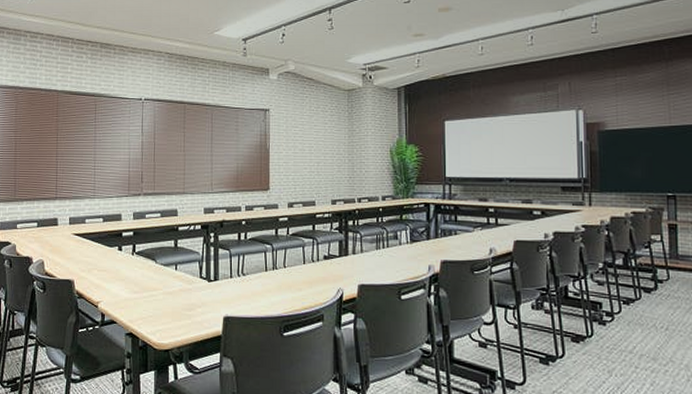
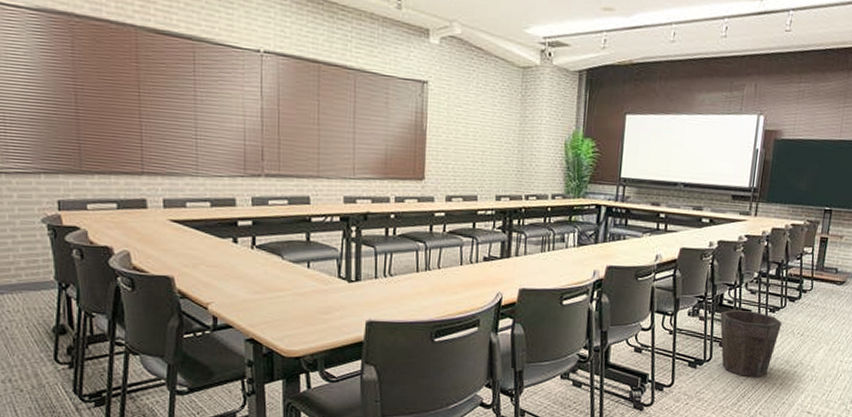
waste bin: none [567,302,641,376] -> present [720,310,783,377]

